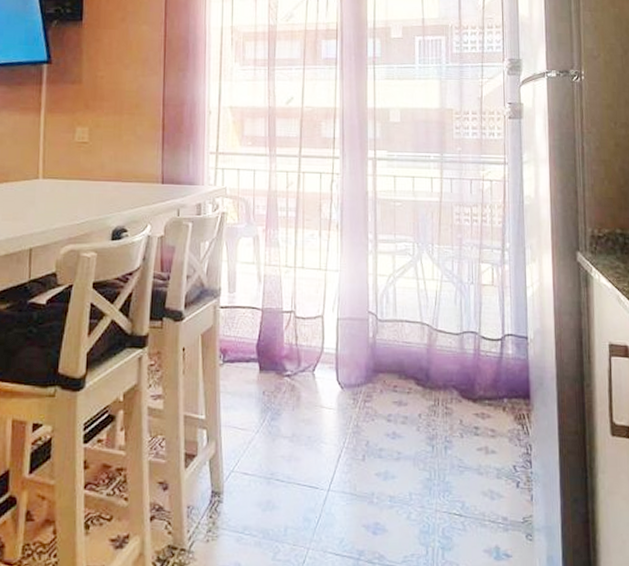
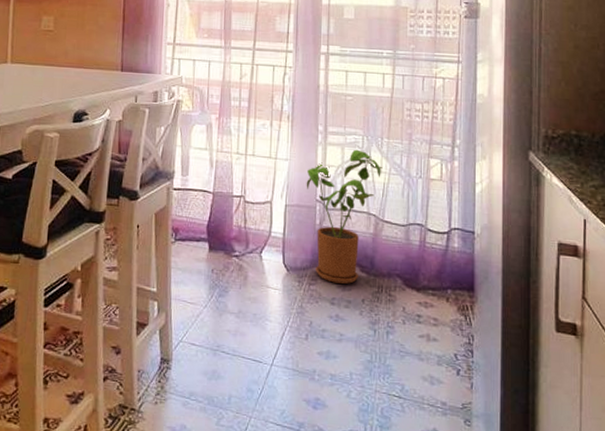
house plant: none [357,257,434,398] -> present [306,149,383,284]

